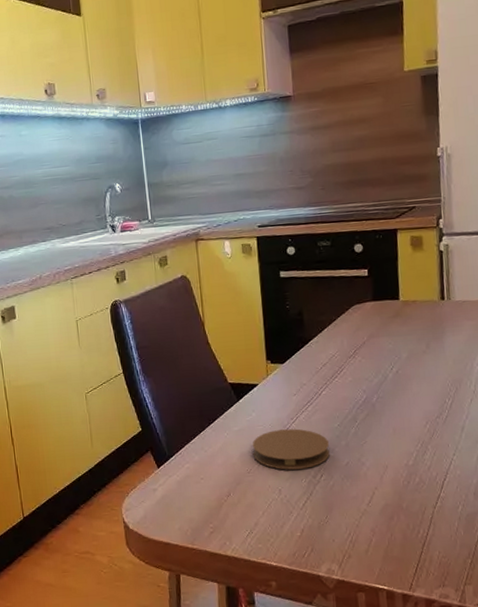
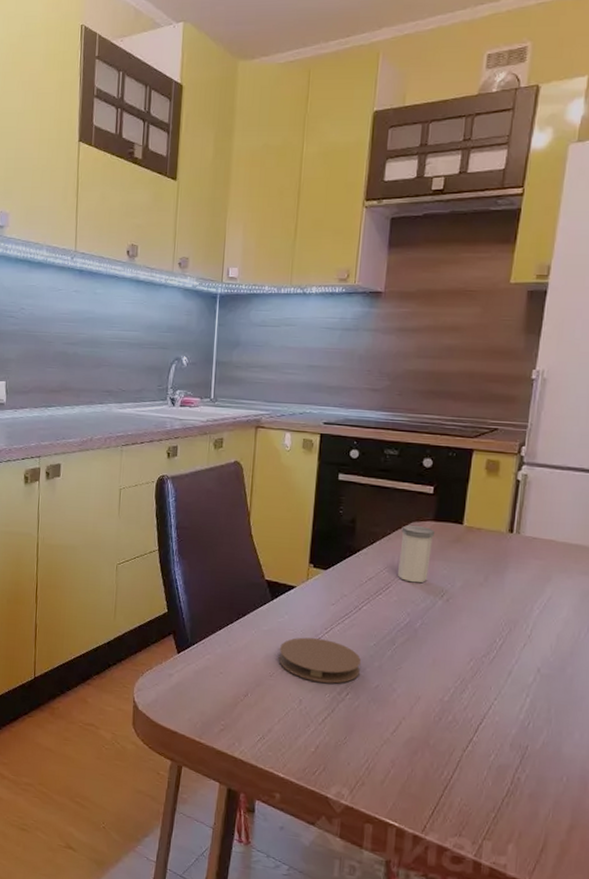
salt shaker: none [345,307,376,362] -> present [398,525,436,583]

